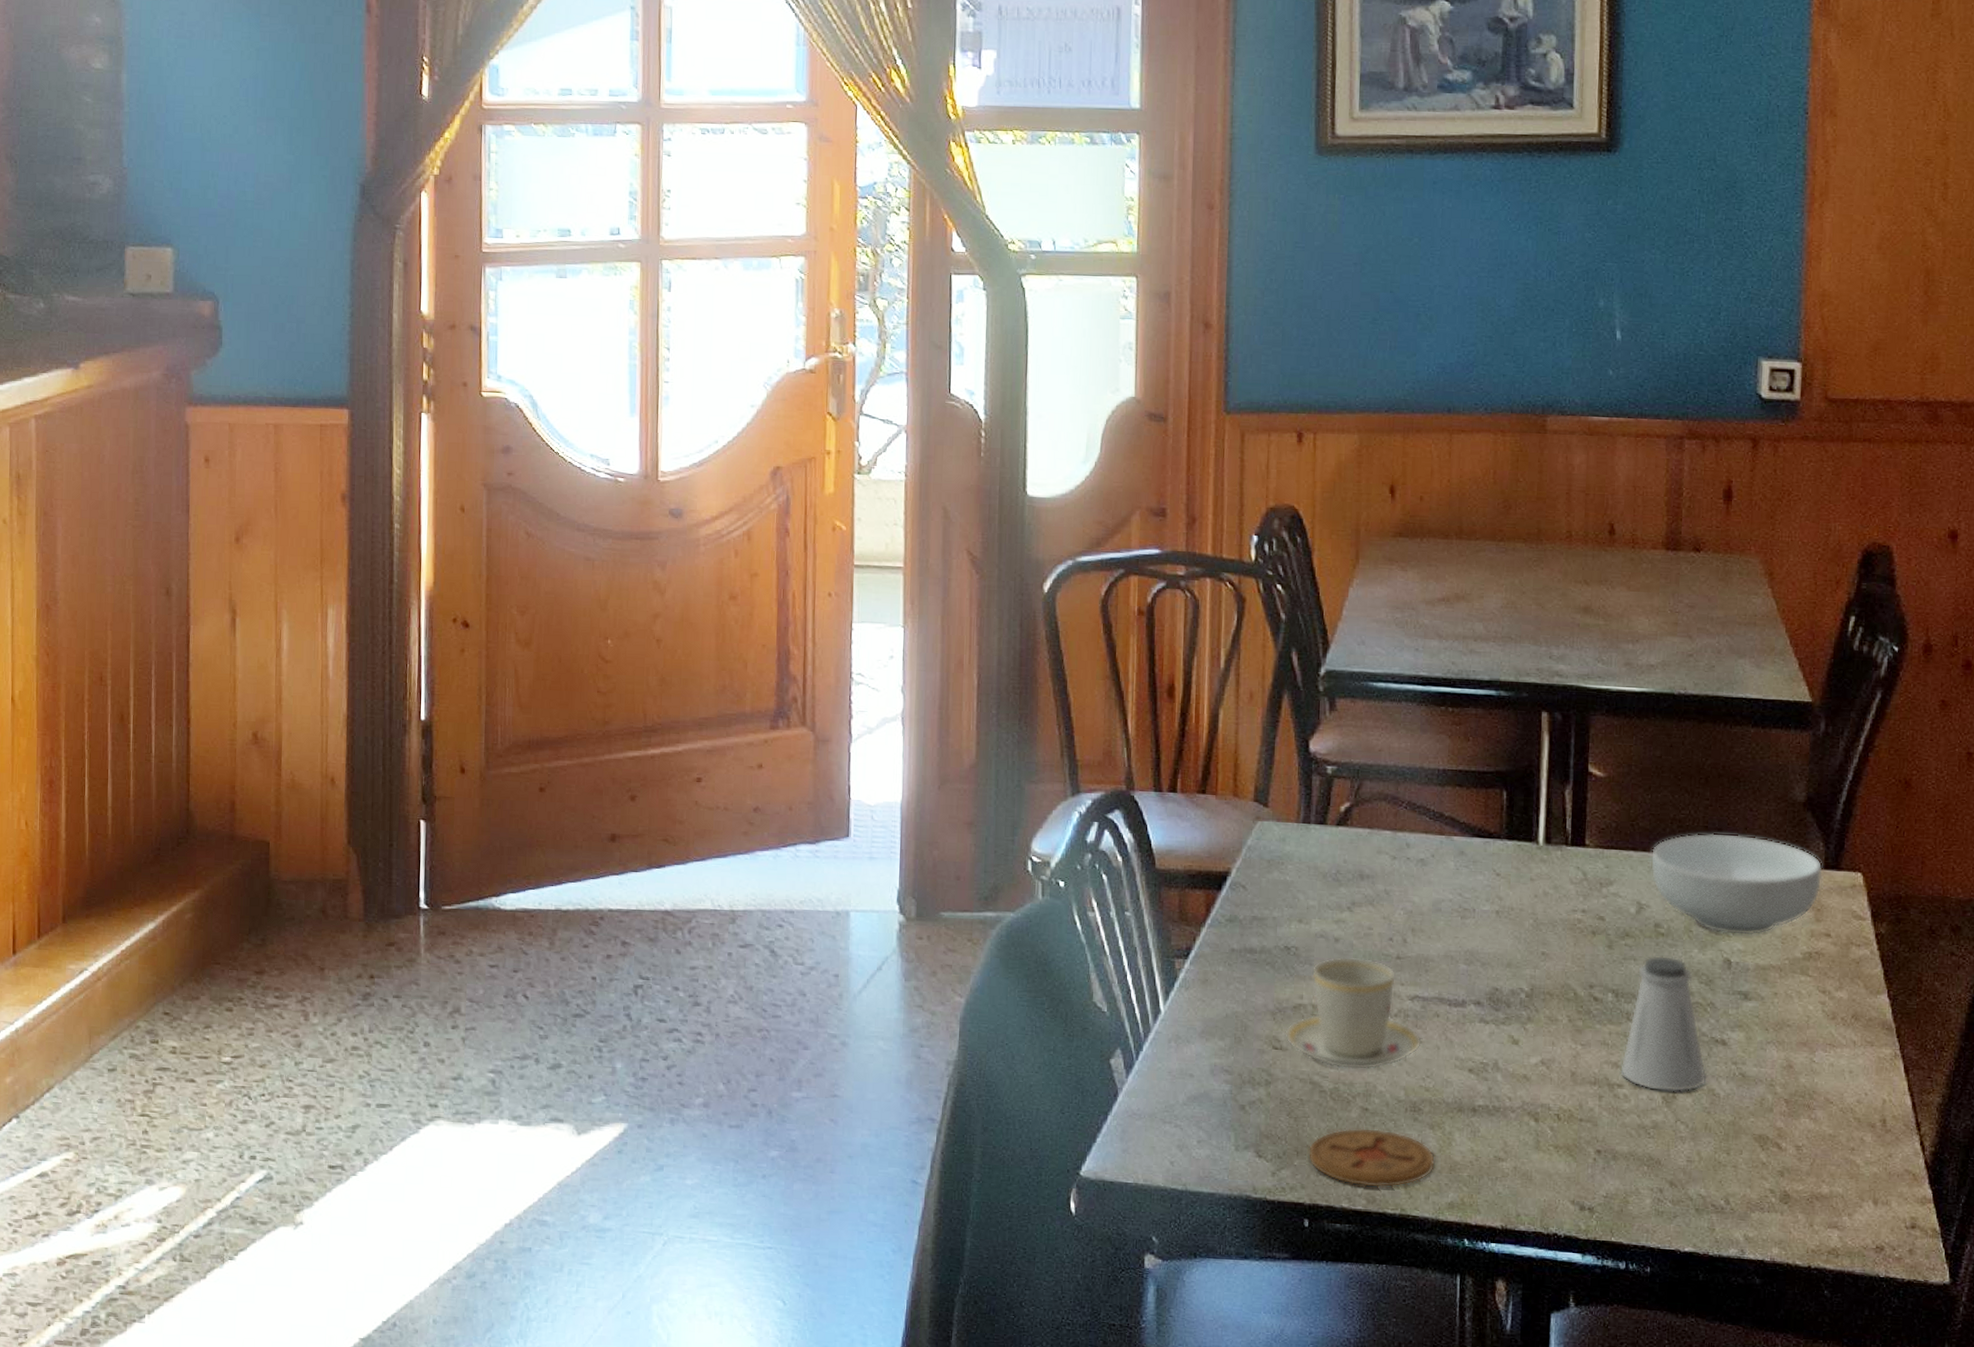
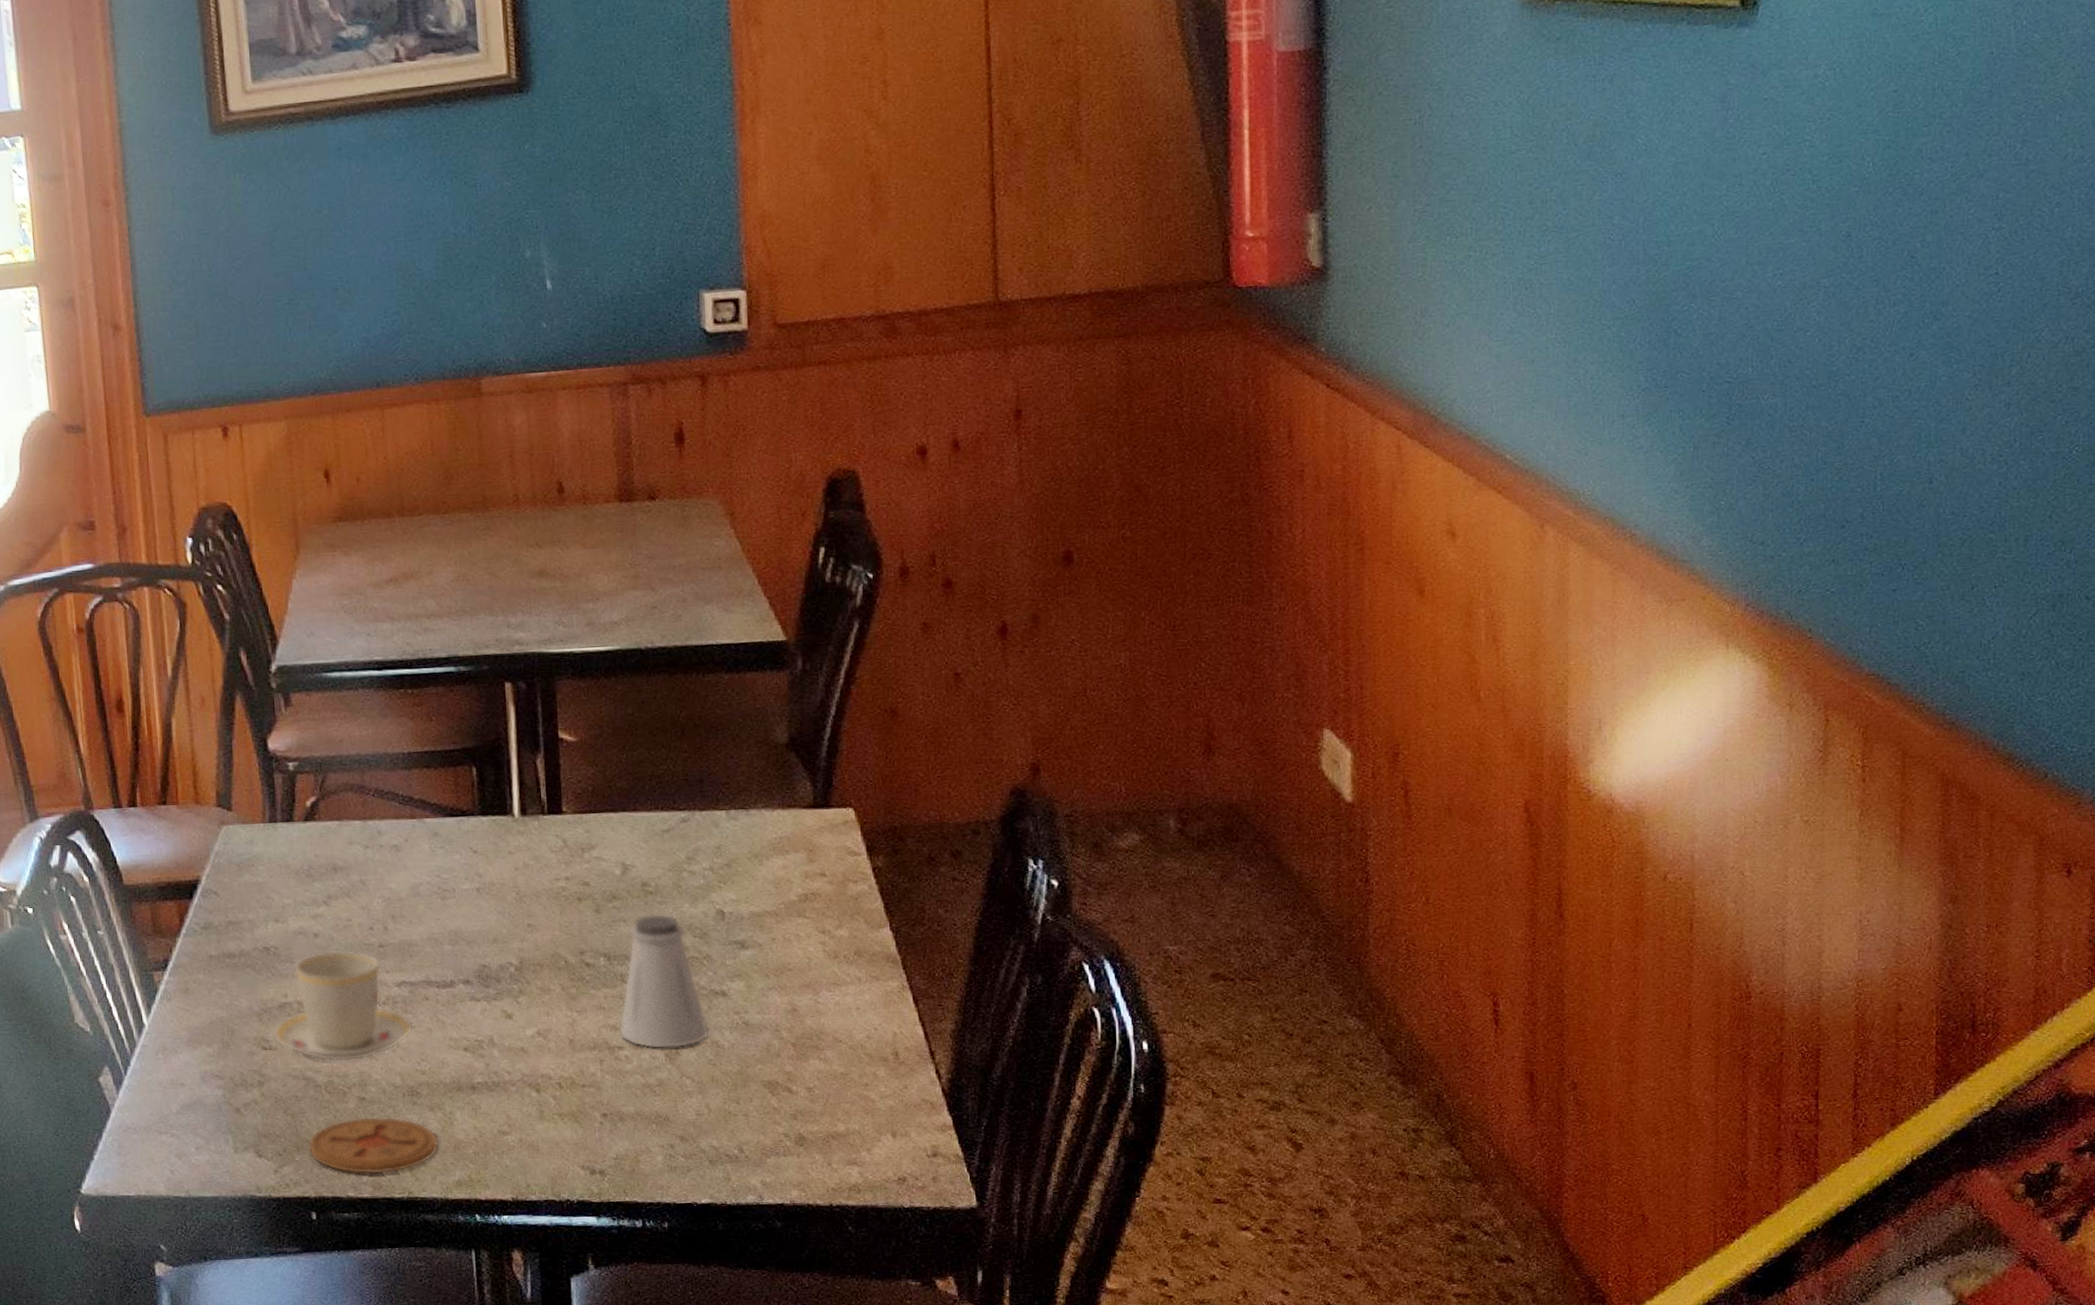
cereal bowl: present [1650,832,1823,936] -> none [631,783,812,886]

